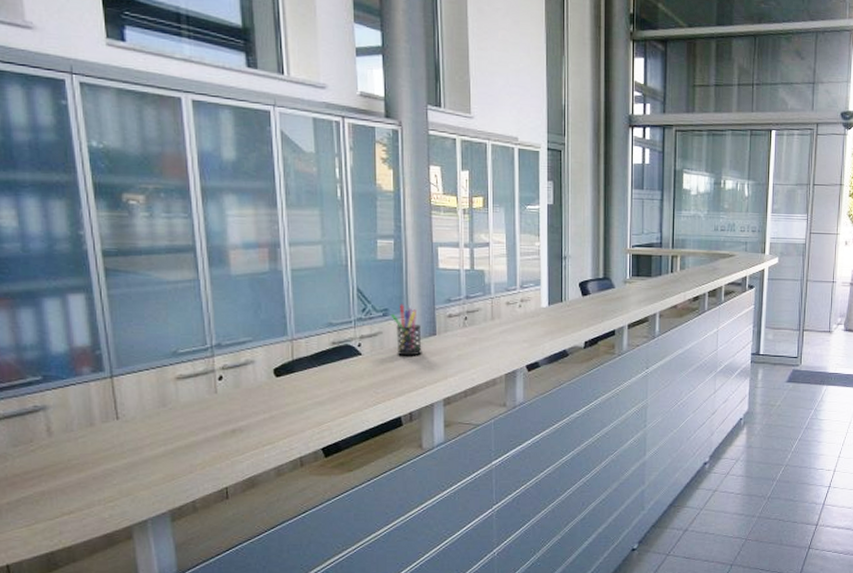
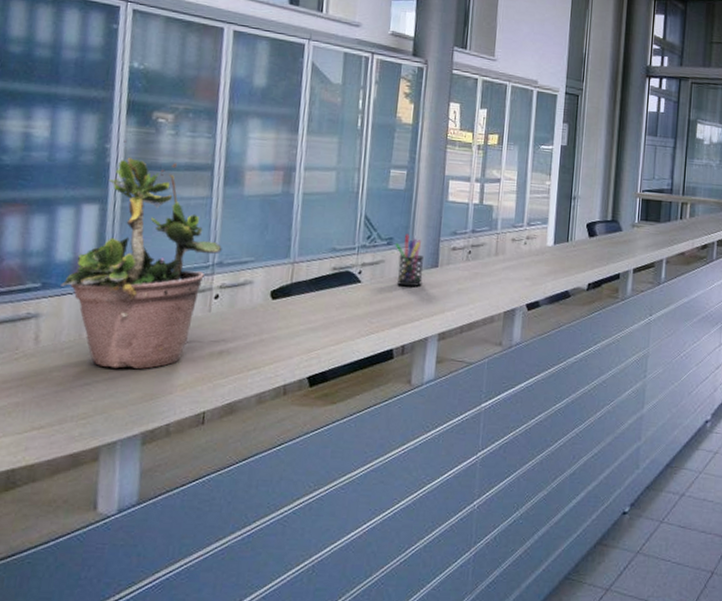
potted plant: none [62,225,218,453] -> present [60,140,222,369]

